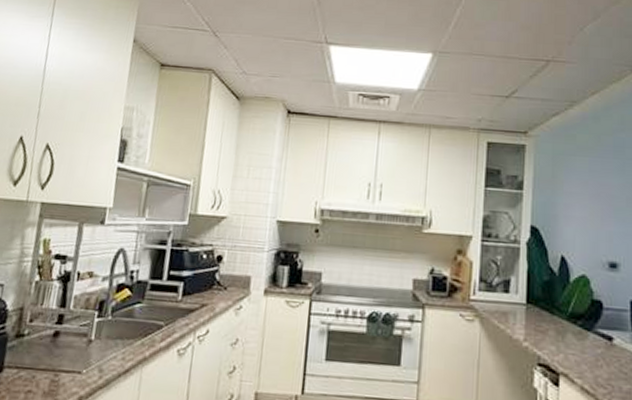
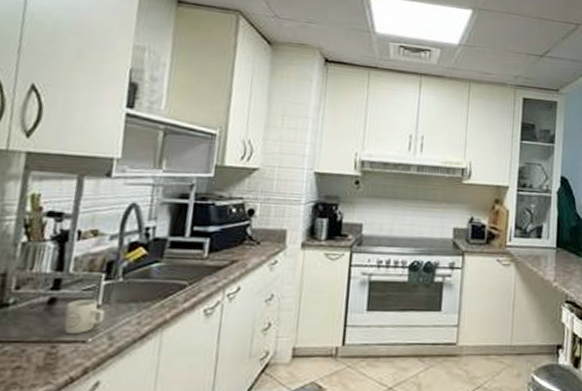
mug: none [64,333,97,366] -> present [63,298,106,335]

